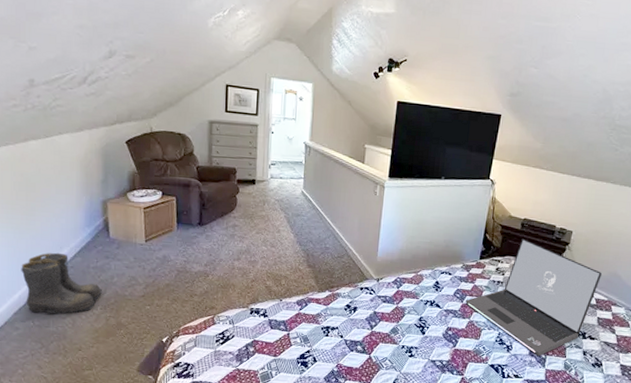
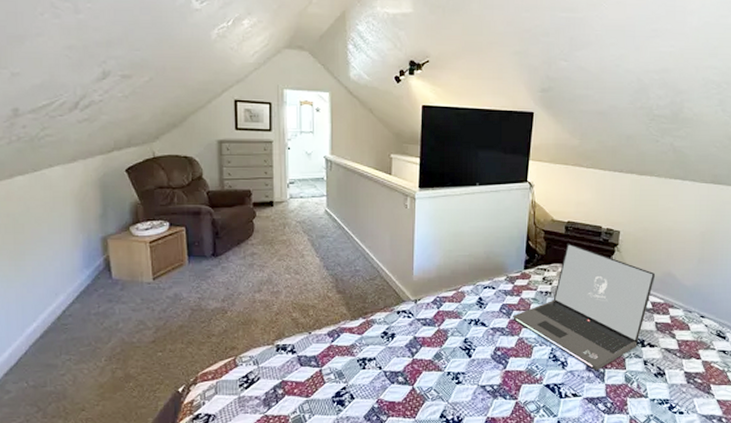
boots: present [21,252,102,315] -> none [10,300,106,373]

